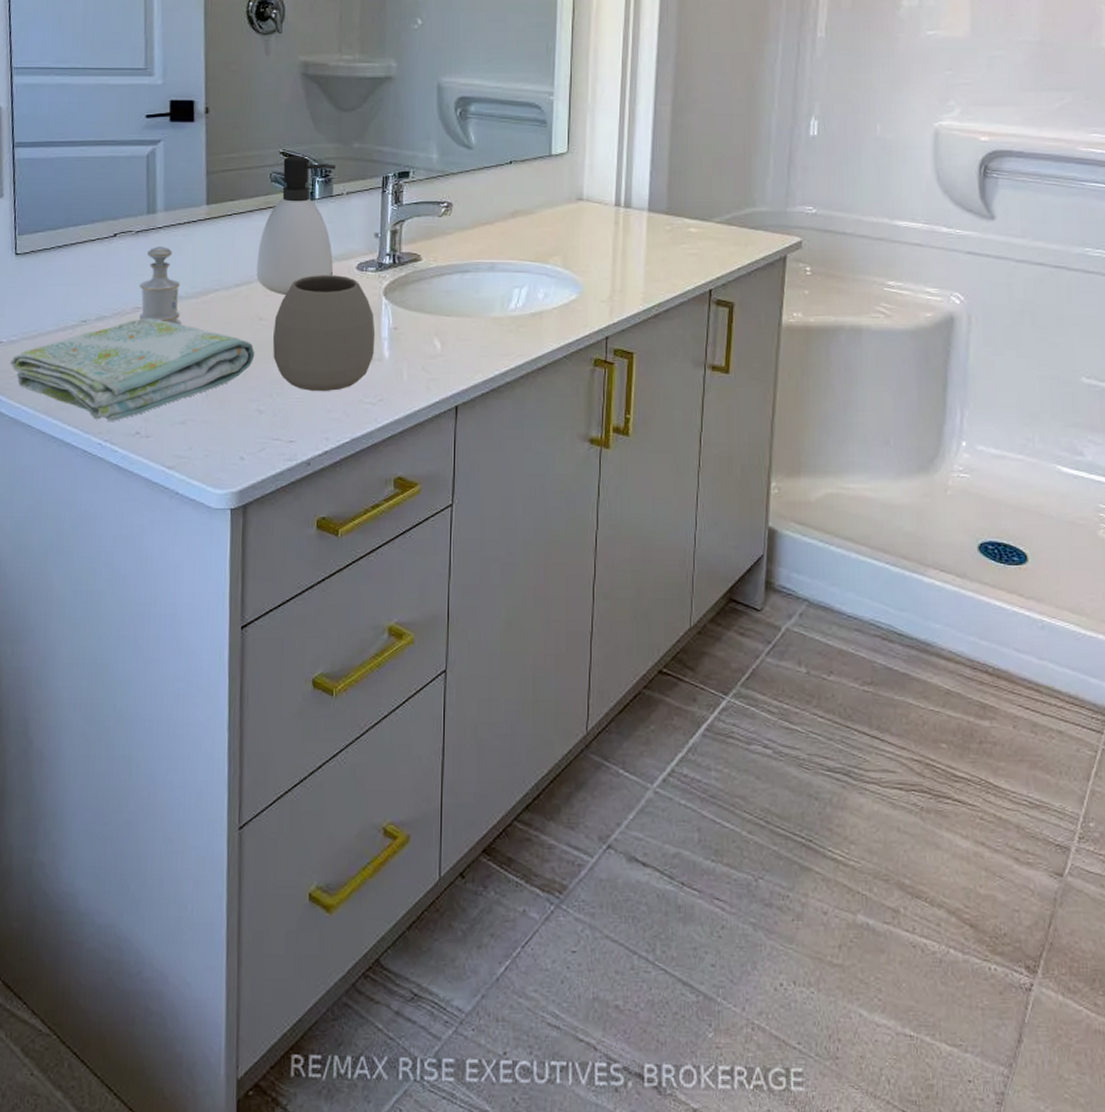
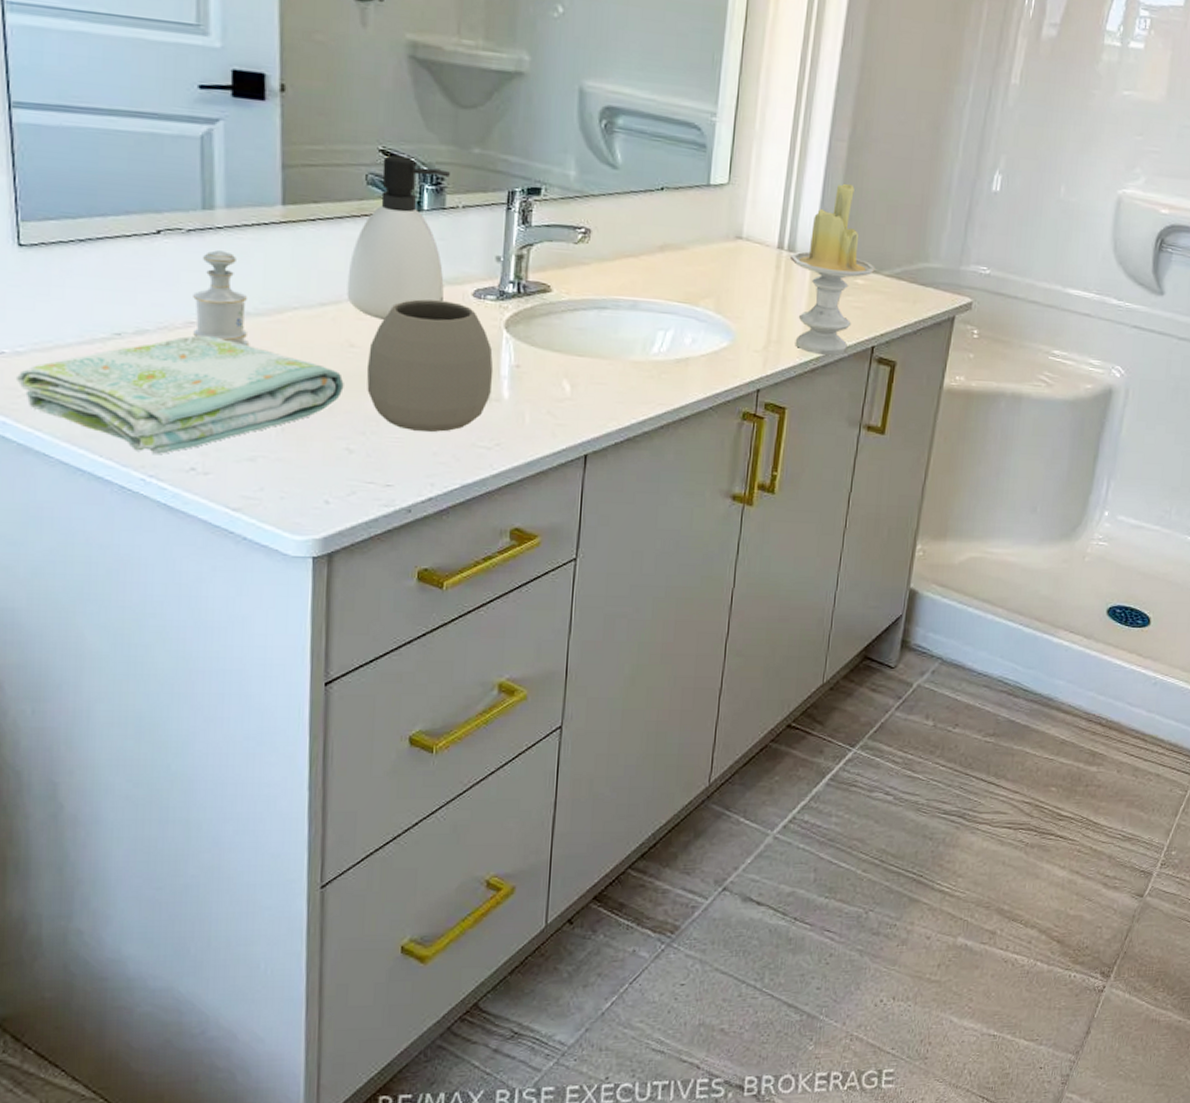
candle: none [626,142,706,302] -> present [789,183,876,357]

